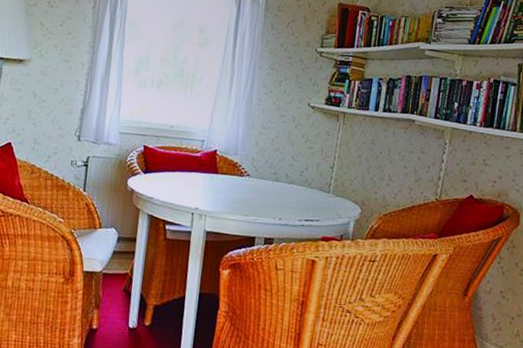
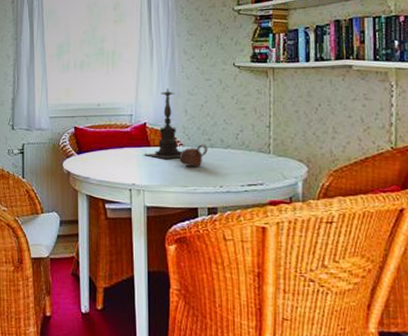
candle holder: none [209,119,249,188] -> present [143,89,182,159]
cup: none [244,177,273,199] -> present [179,144,208,167]

